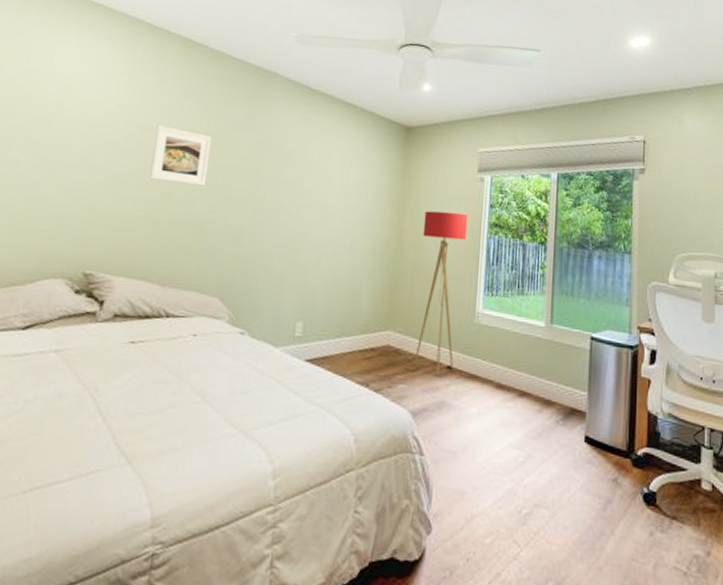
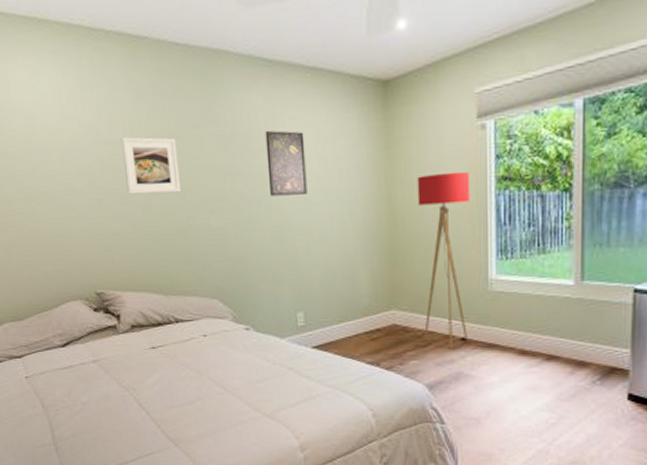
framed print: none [292,146,333,209] -> present [265,130,307,197]

